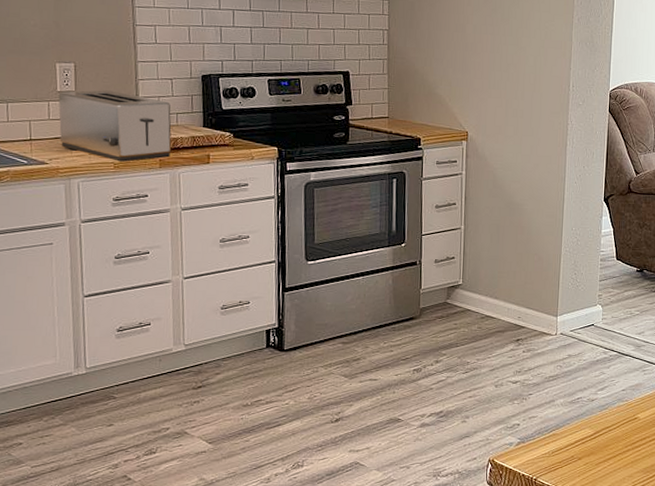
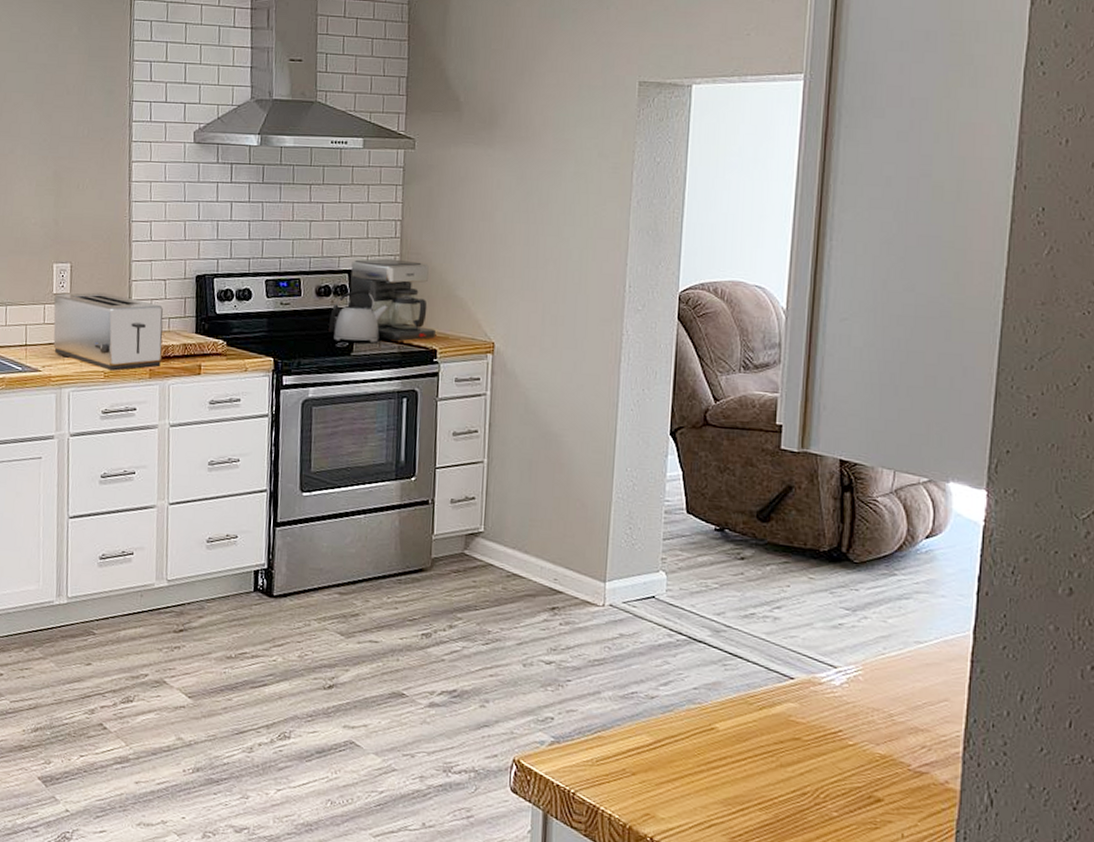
kettle: none [327,87,379,133] -> present [329,288,388,343]
coffee maker: none [344,62,419,132] -> present [350,258,436,342]

